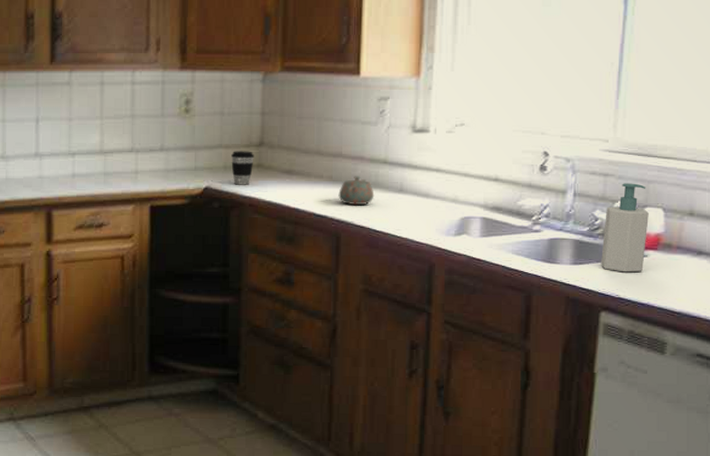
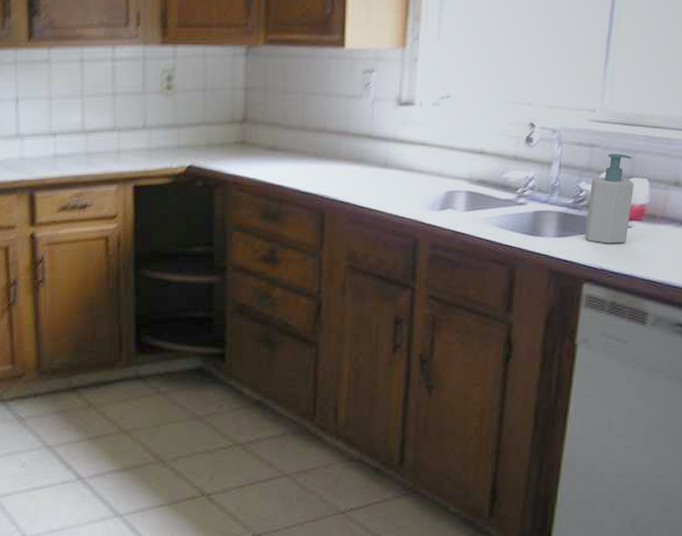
coffee cup: present [231,151,254,185] -> none [214,128,238,163]
teapot: present [338,176,375,206] -> none [323,151,359,182]

